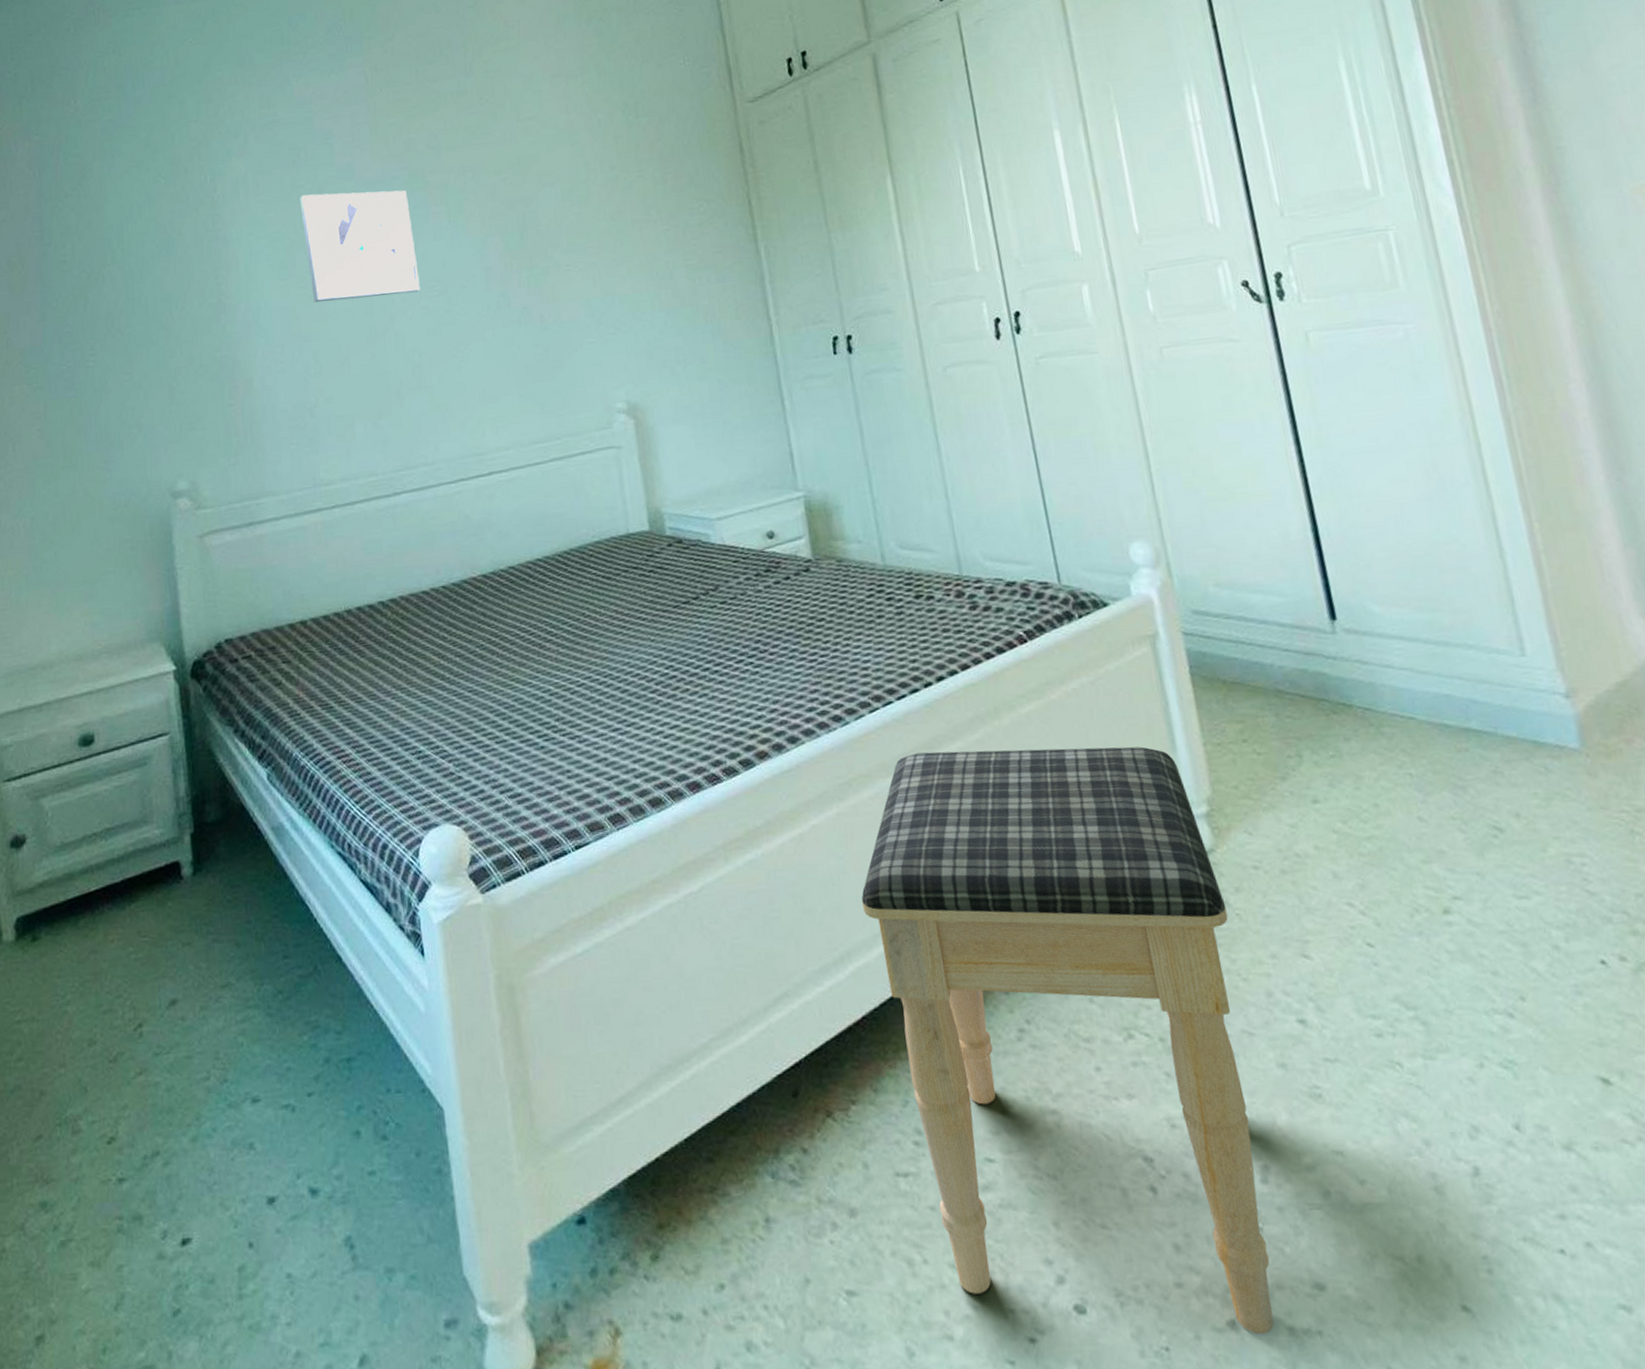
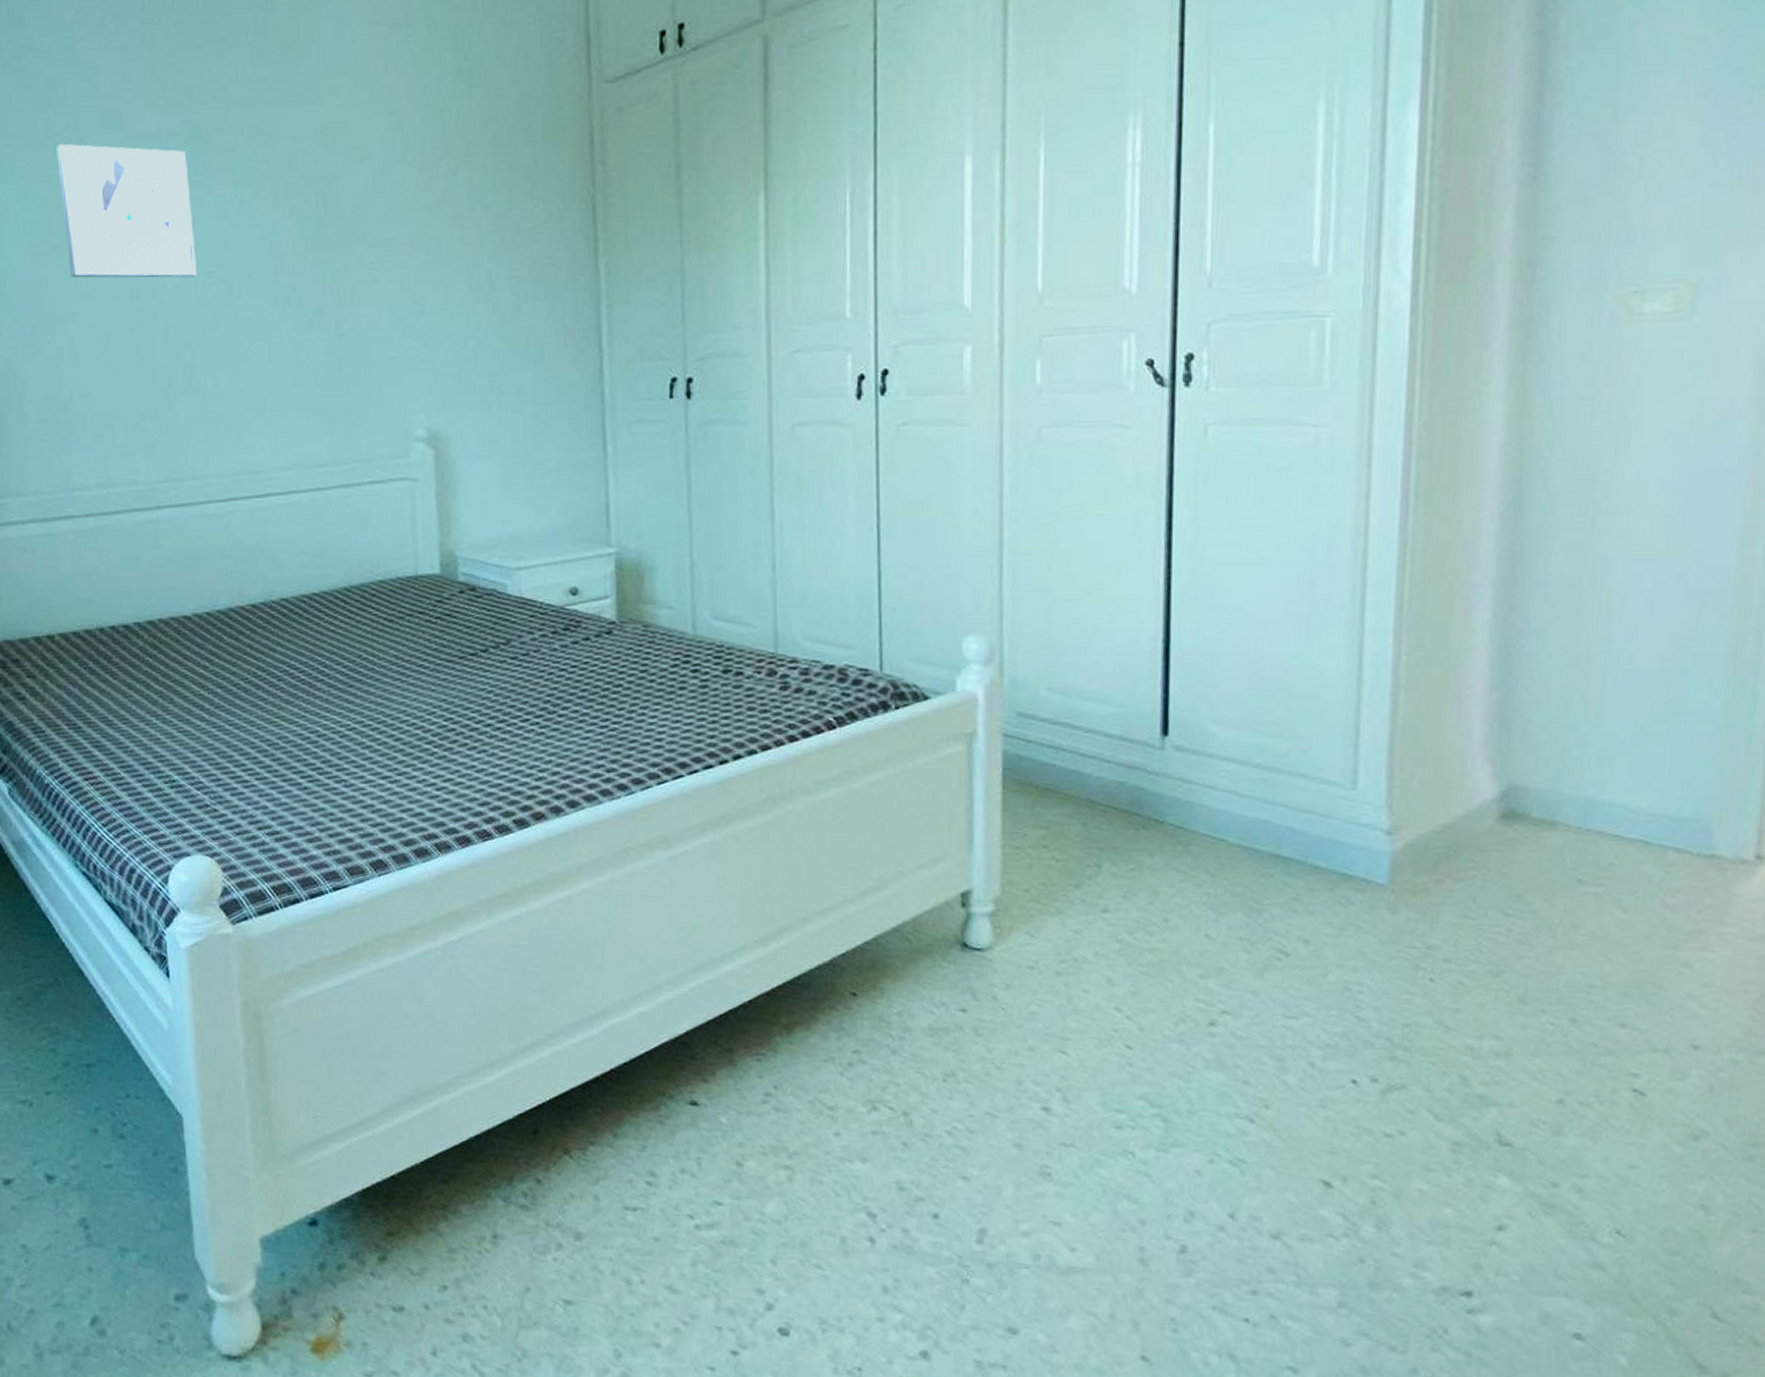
footstool: present [861,746,1274,1335] -> none [624,829,993,1364]

